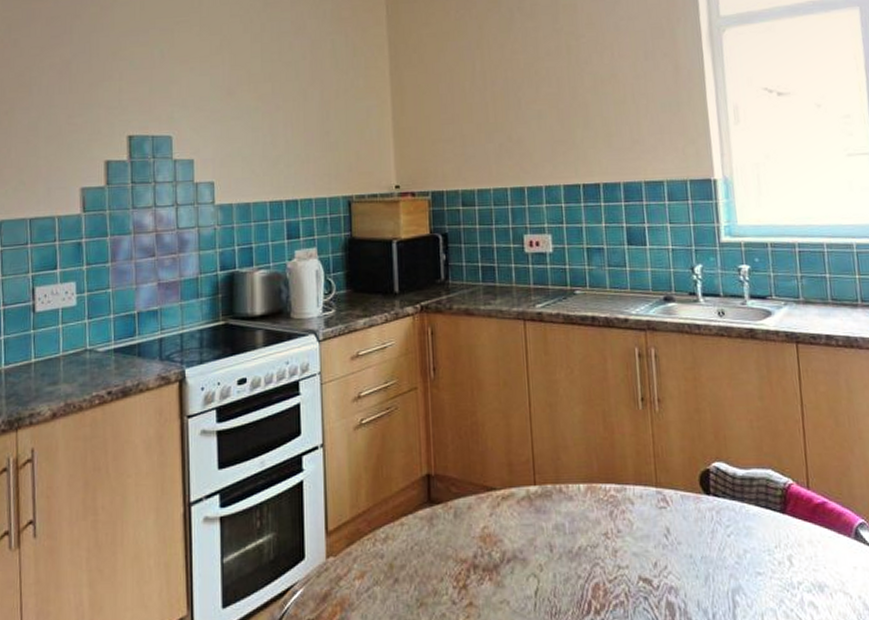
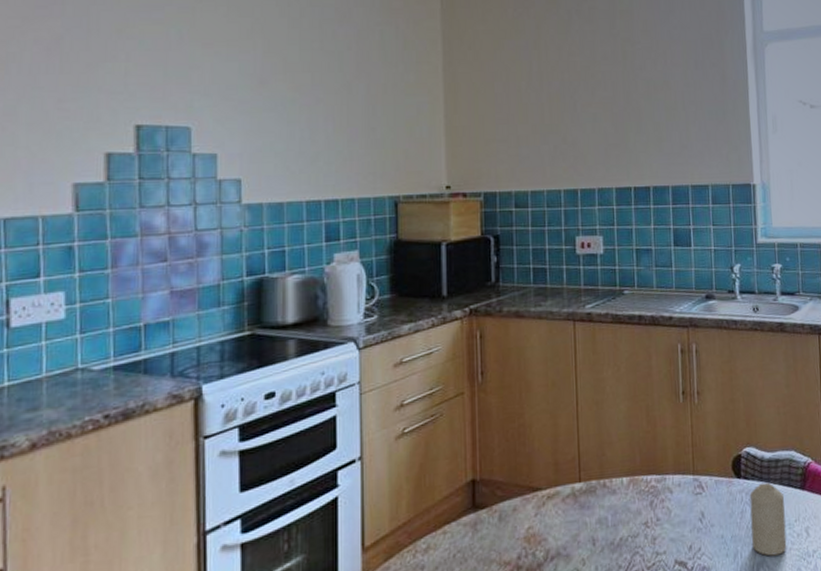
candle: none [720,502,767,583] -> present [749,482,787,556]

